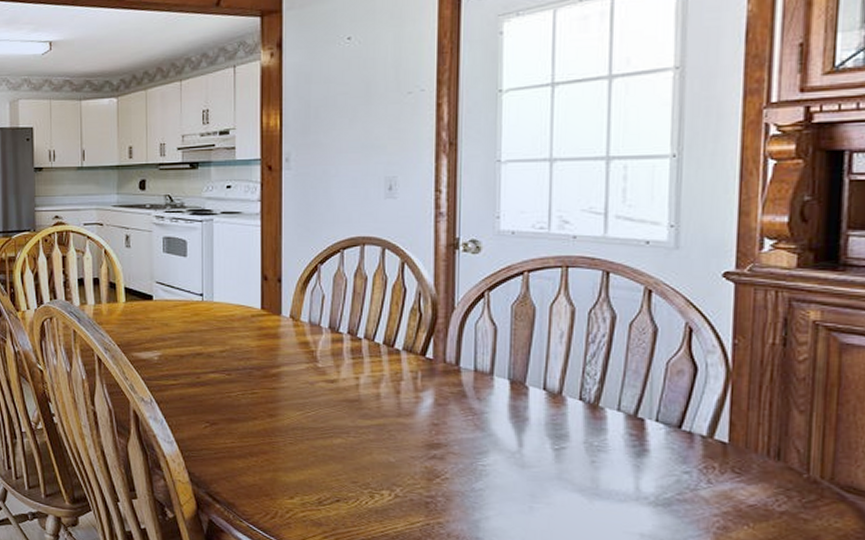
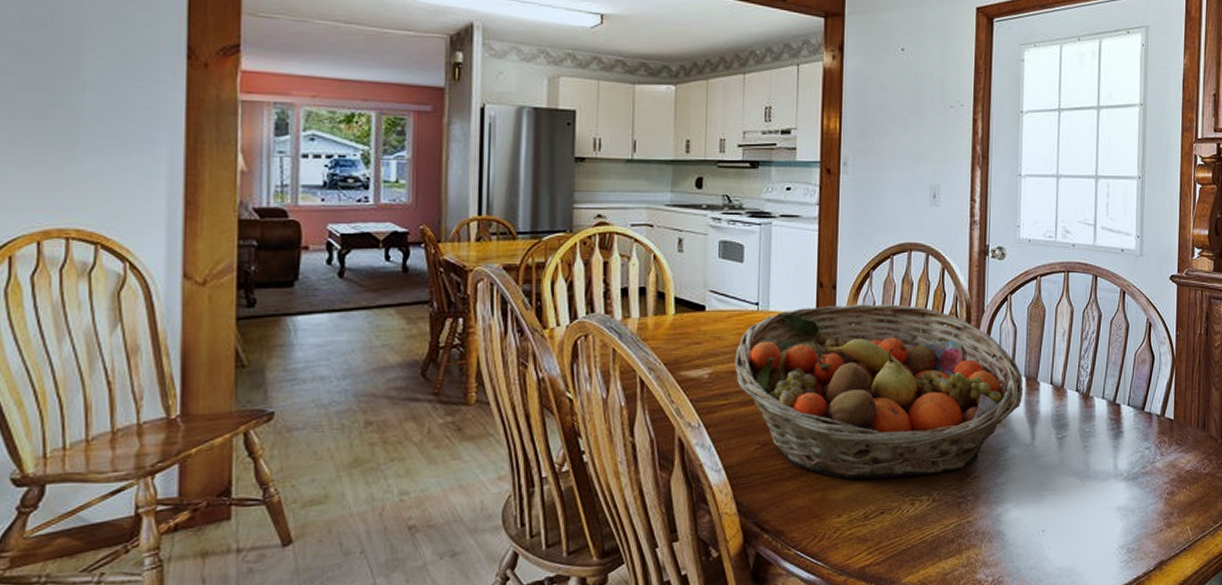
fruit basket: none [182,297,507,471] -> present [735,304,1024,480]

